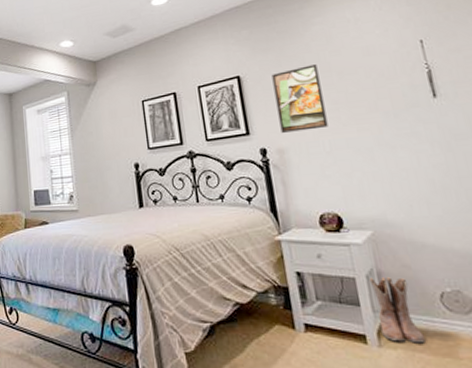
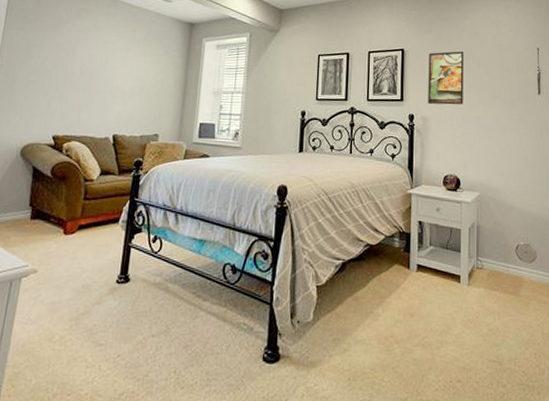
boots: present [369,277,425,344] -> none [470,230,500,284]

